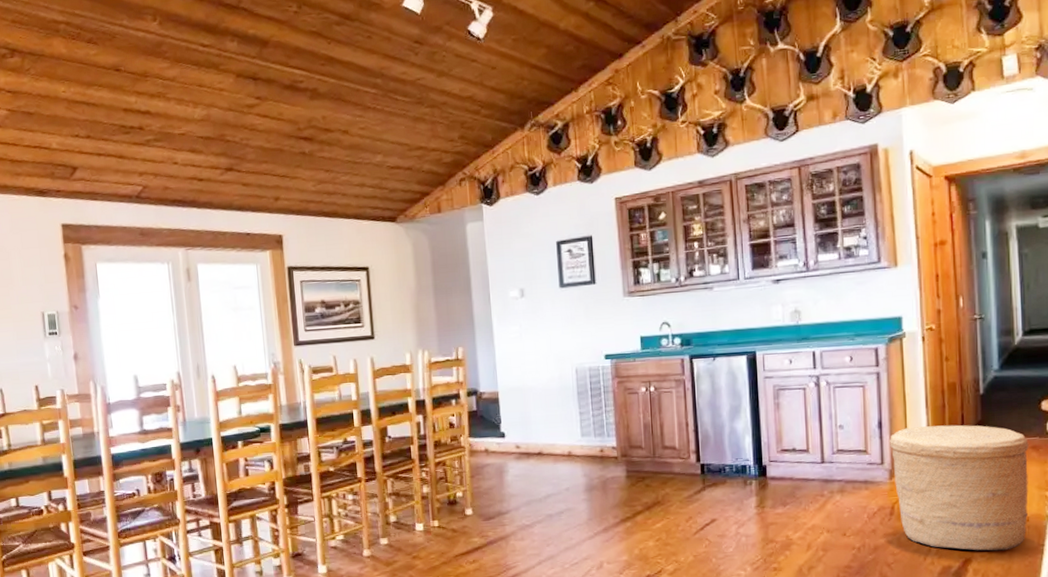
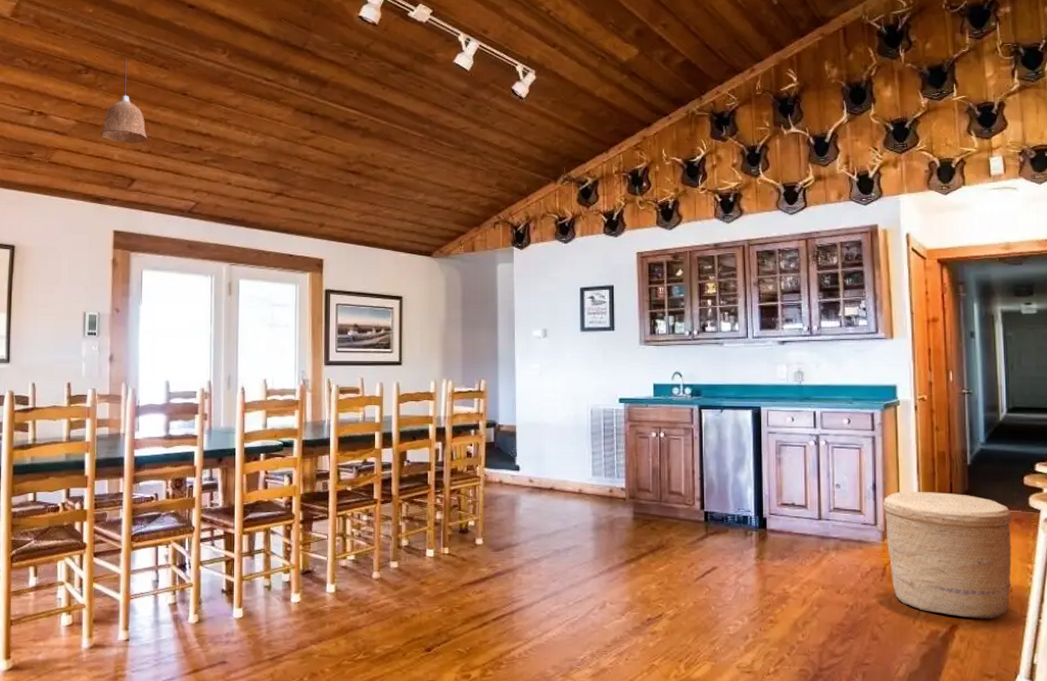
pendant lamp: none [35,37,85,130] -> present [100,59,148,144]

